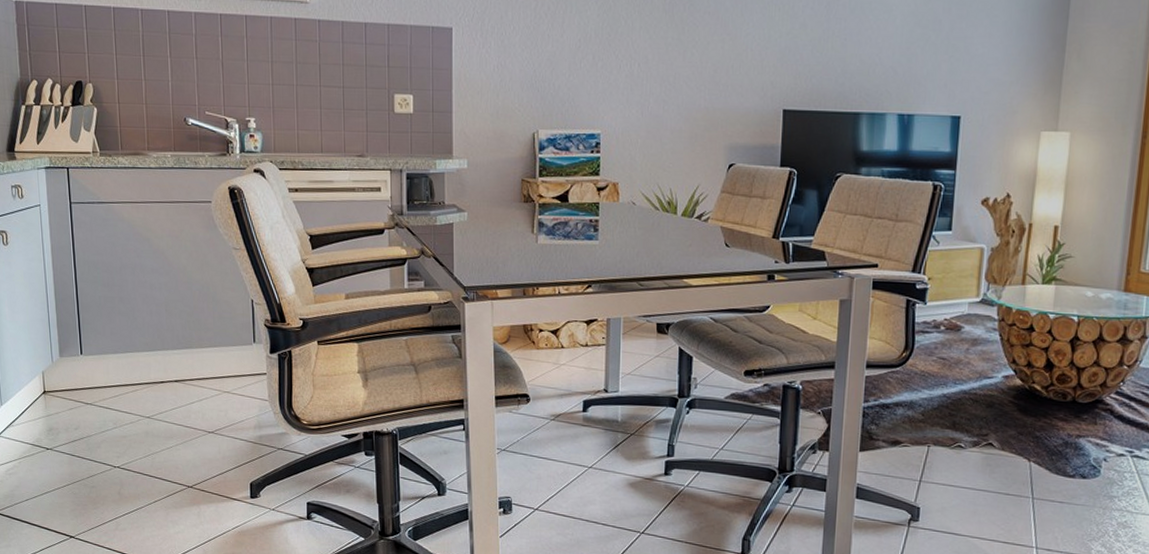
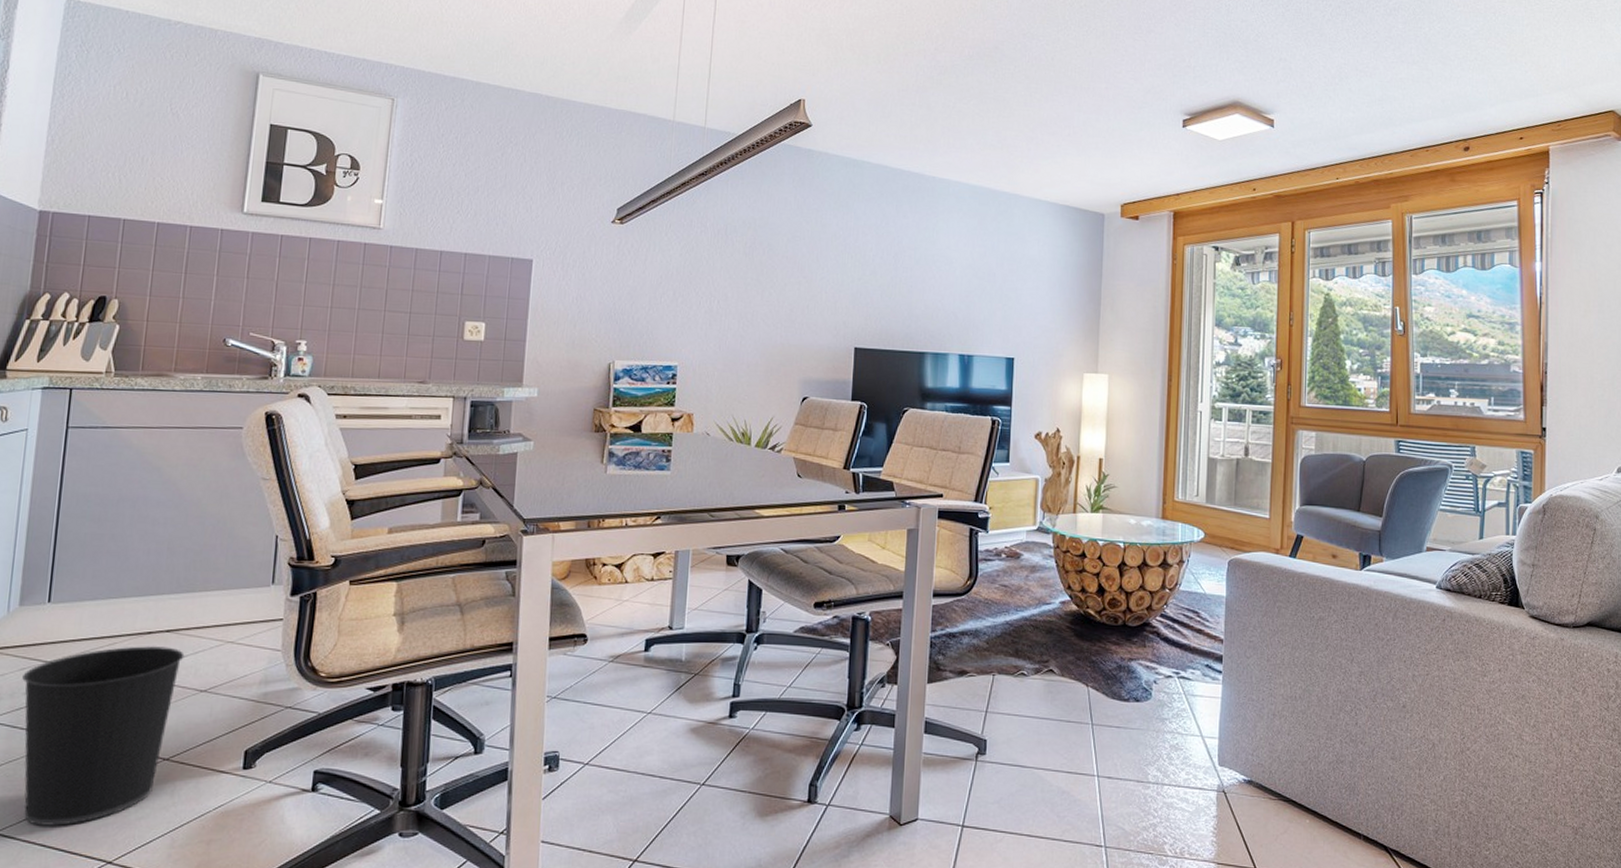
wastebasket: none [72,393,192,535] -> present [22,646,185,826]

